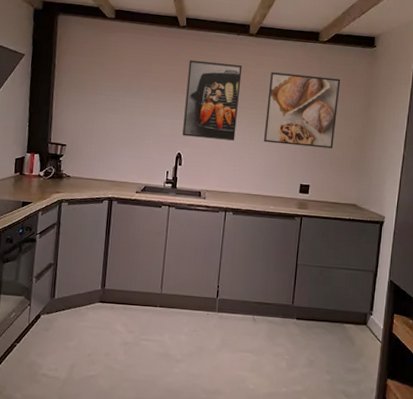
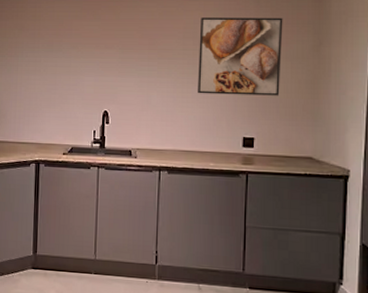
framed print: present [182,59,243,141] -> none [108,13,169,94]

